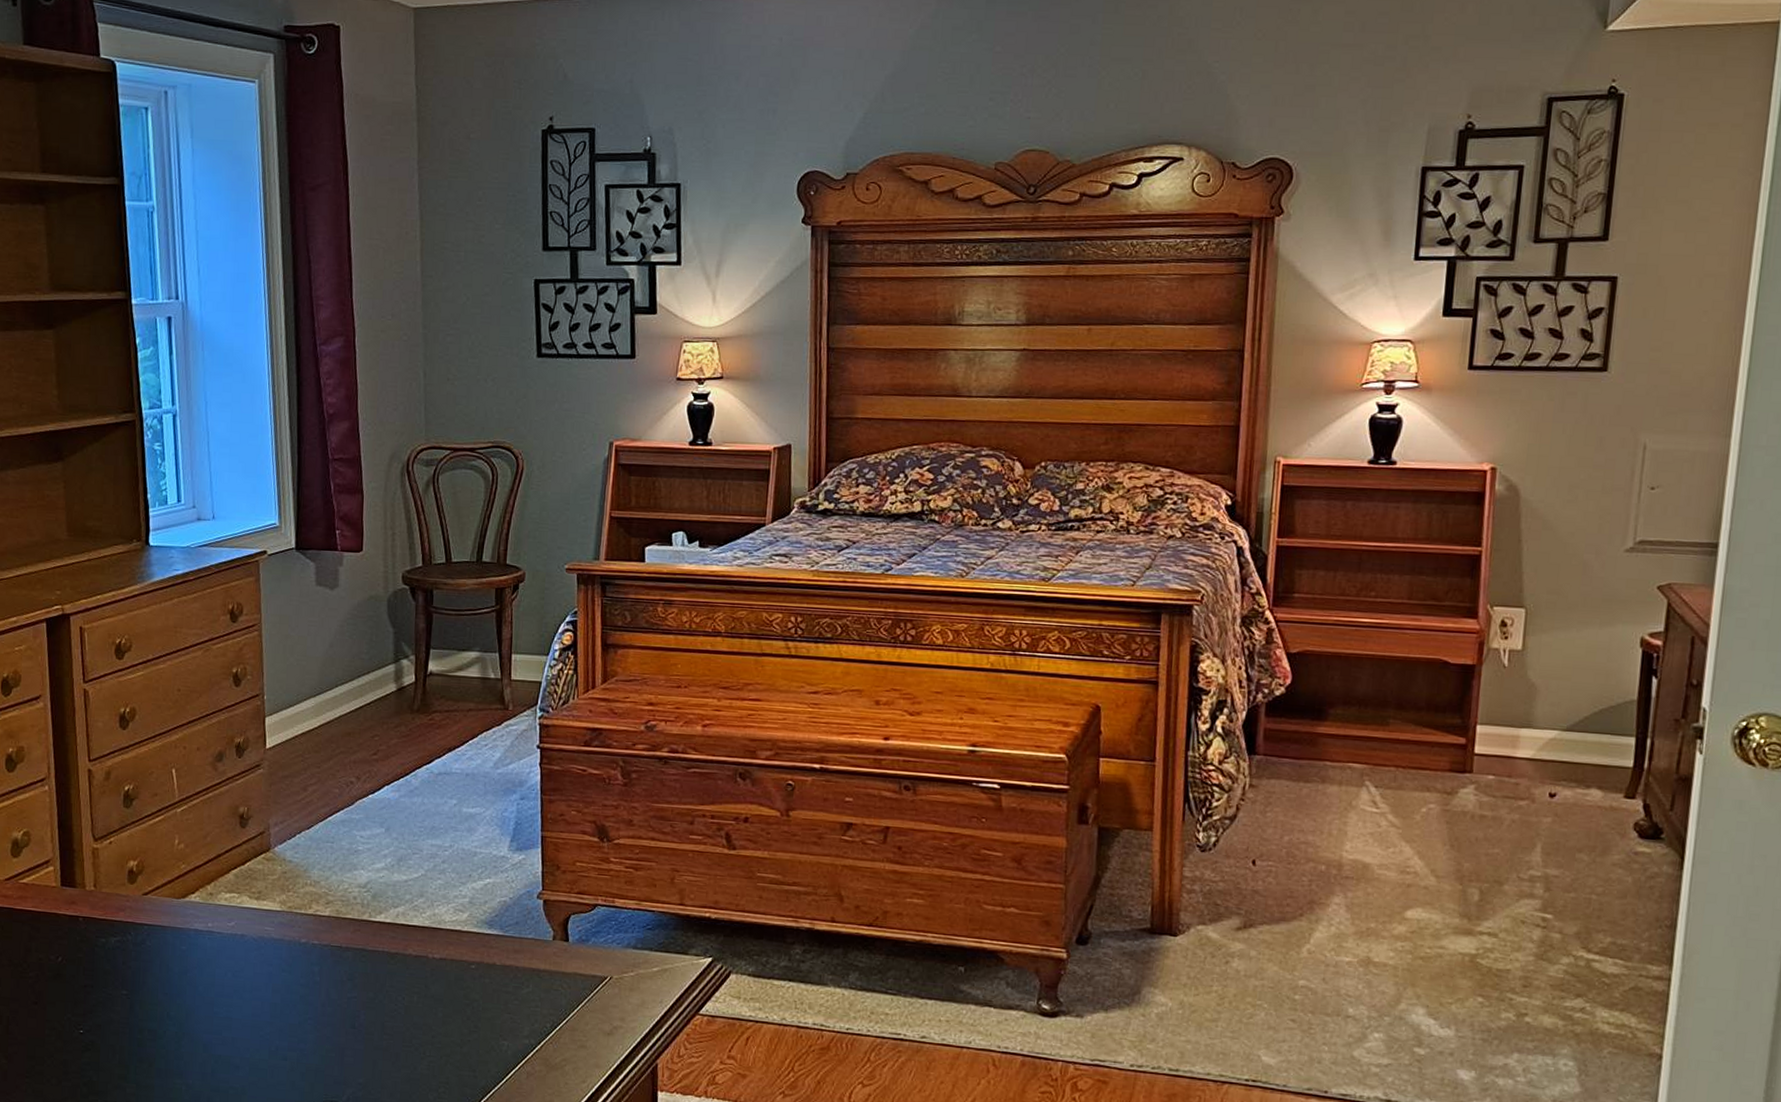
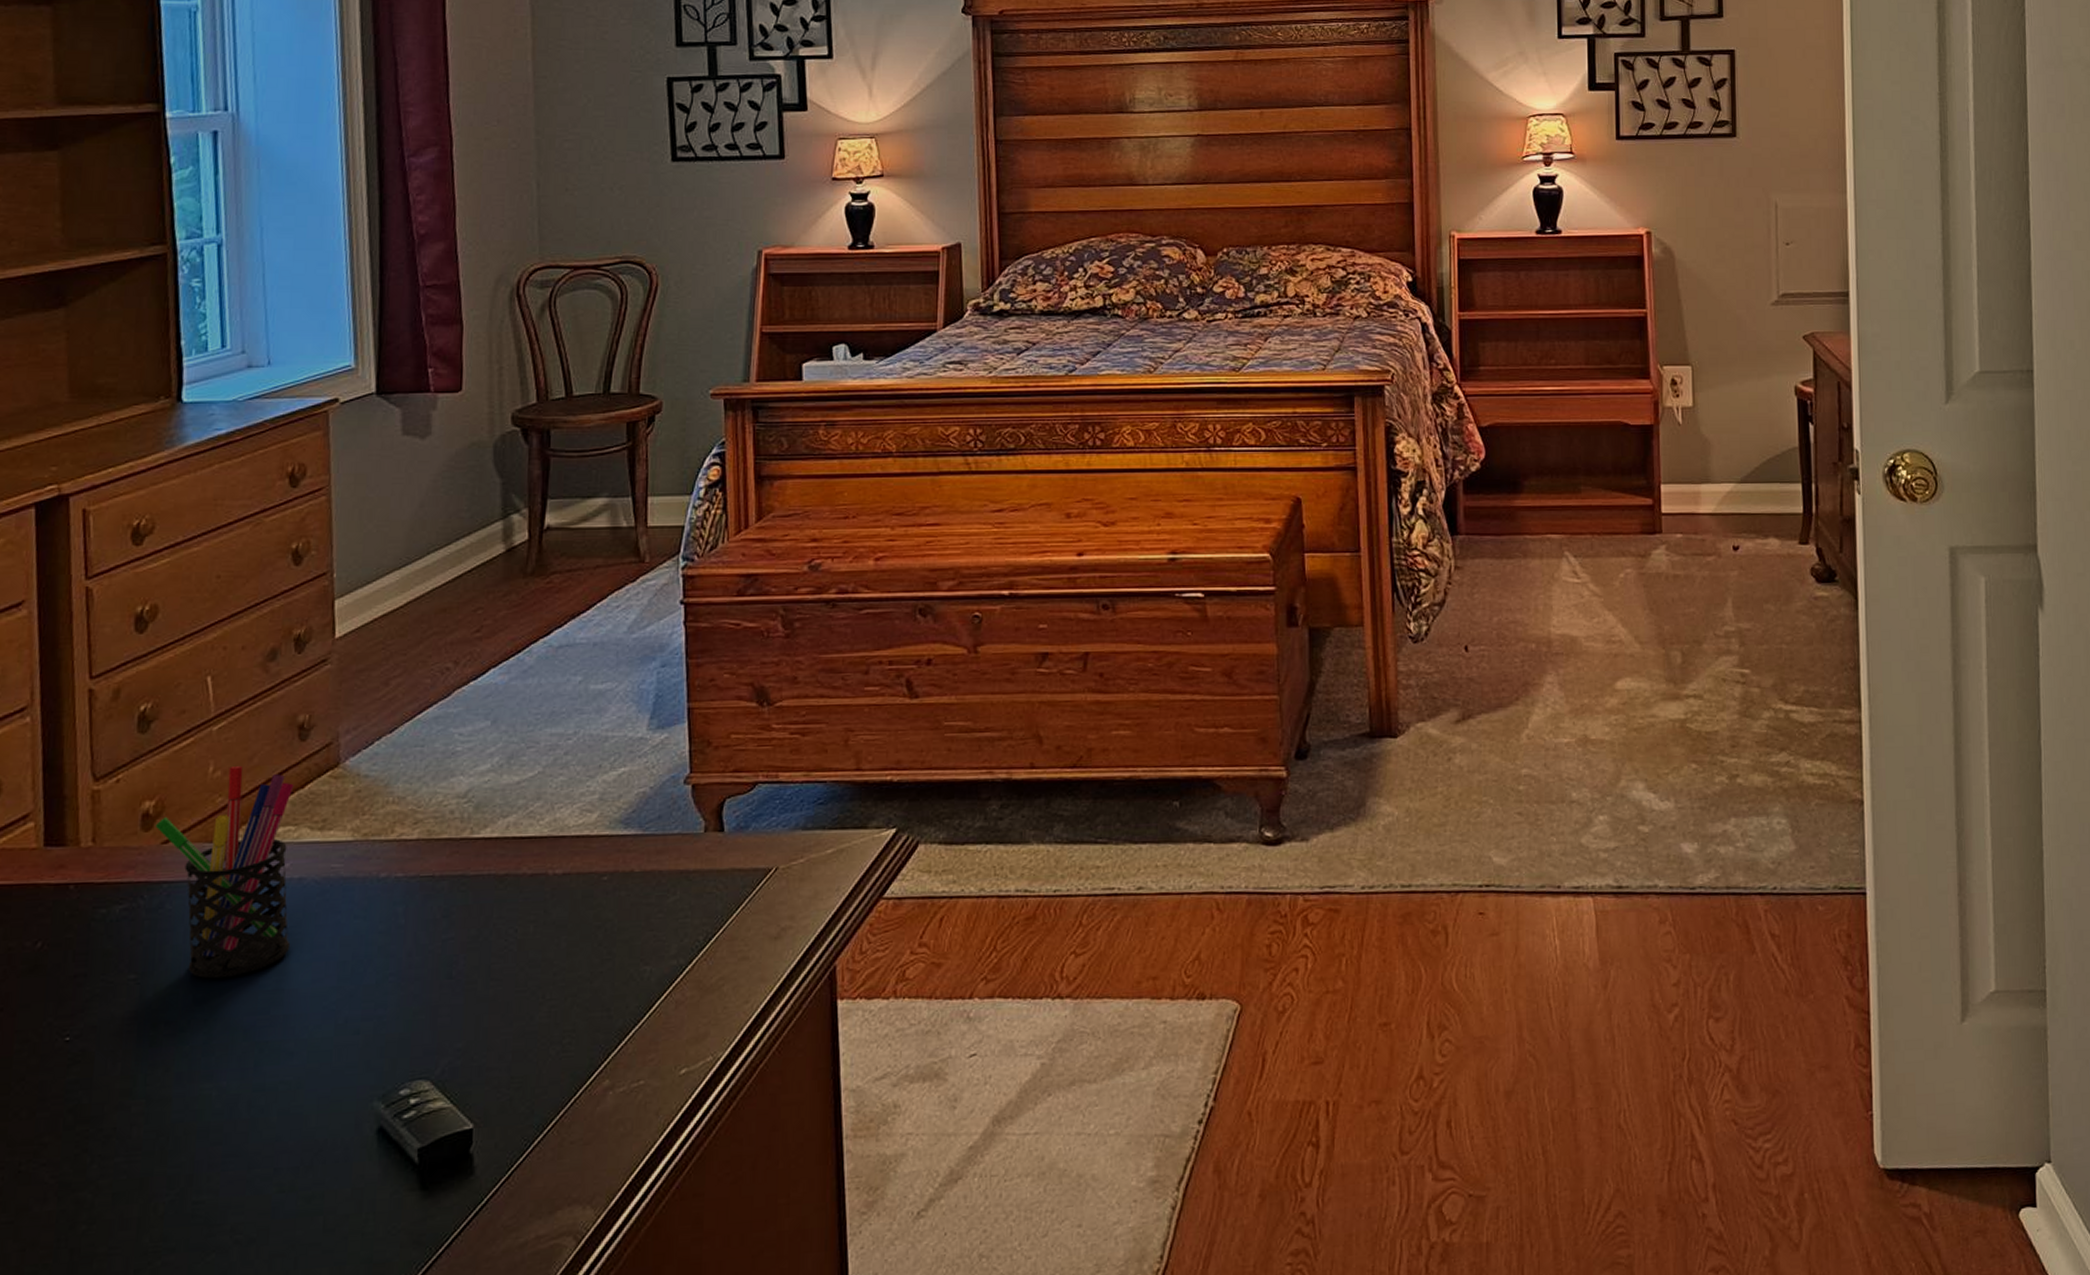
pen holder: none [137,841,237,1003] -> present [154,765,294,979]

